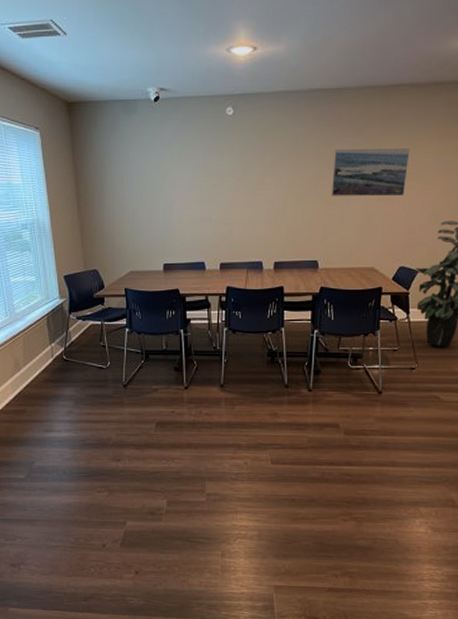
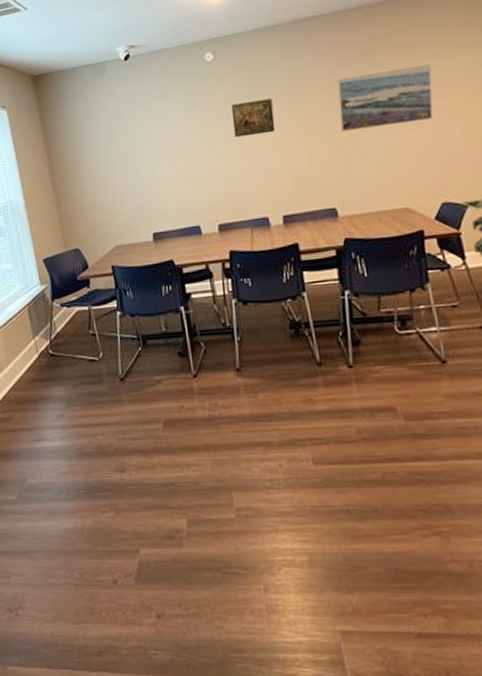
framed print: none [242,158,279,189] -> present [231,98,276,138]

